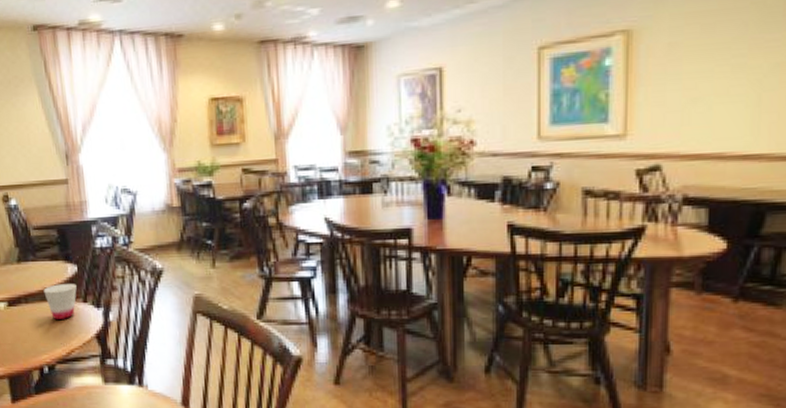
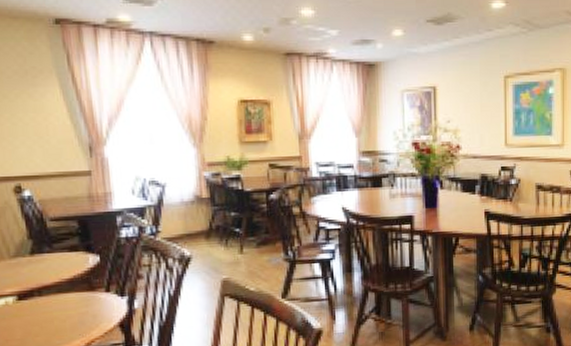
cup: present [43,283,77,319] -> none [60,273,99,311]

